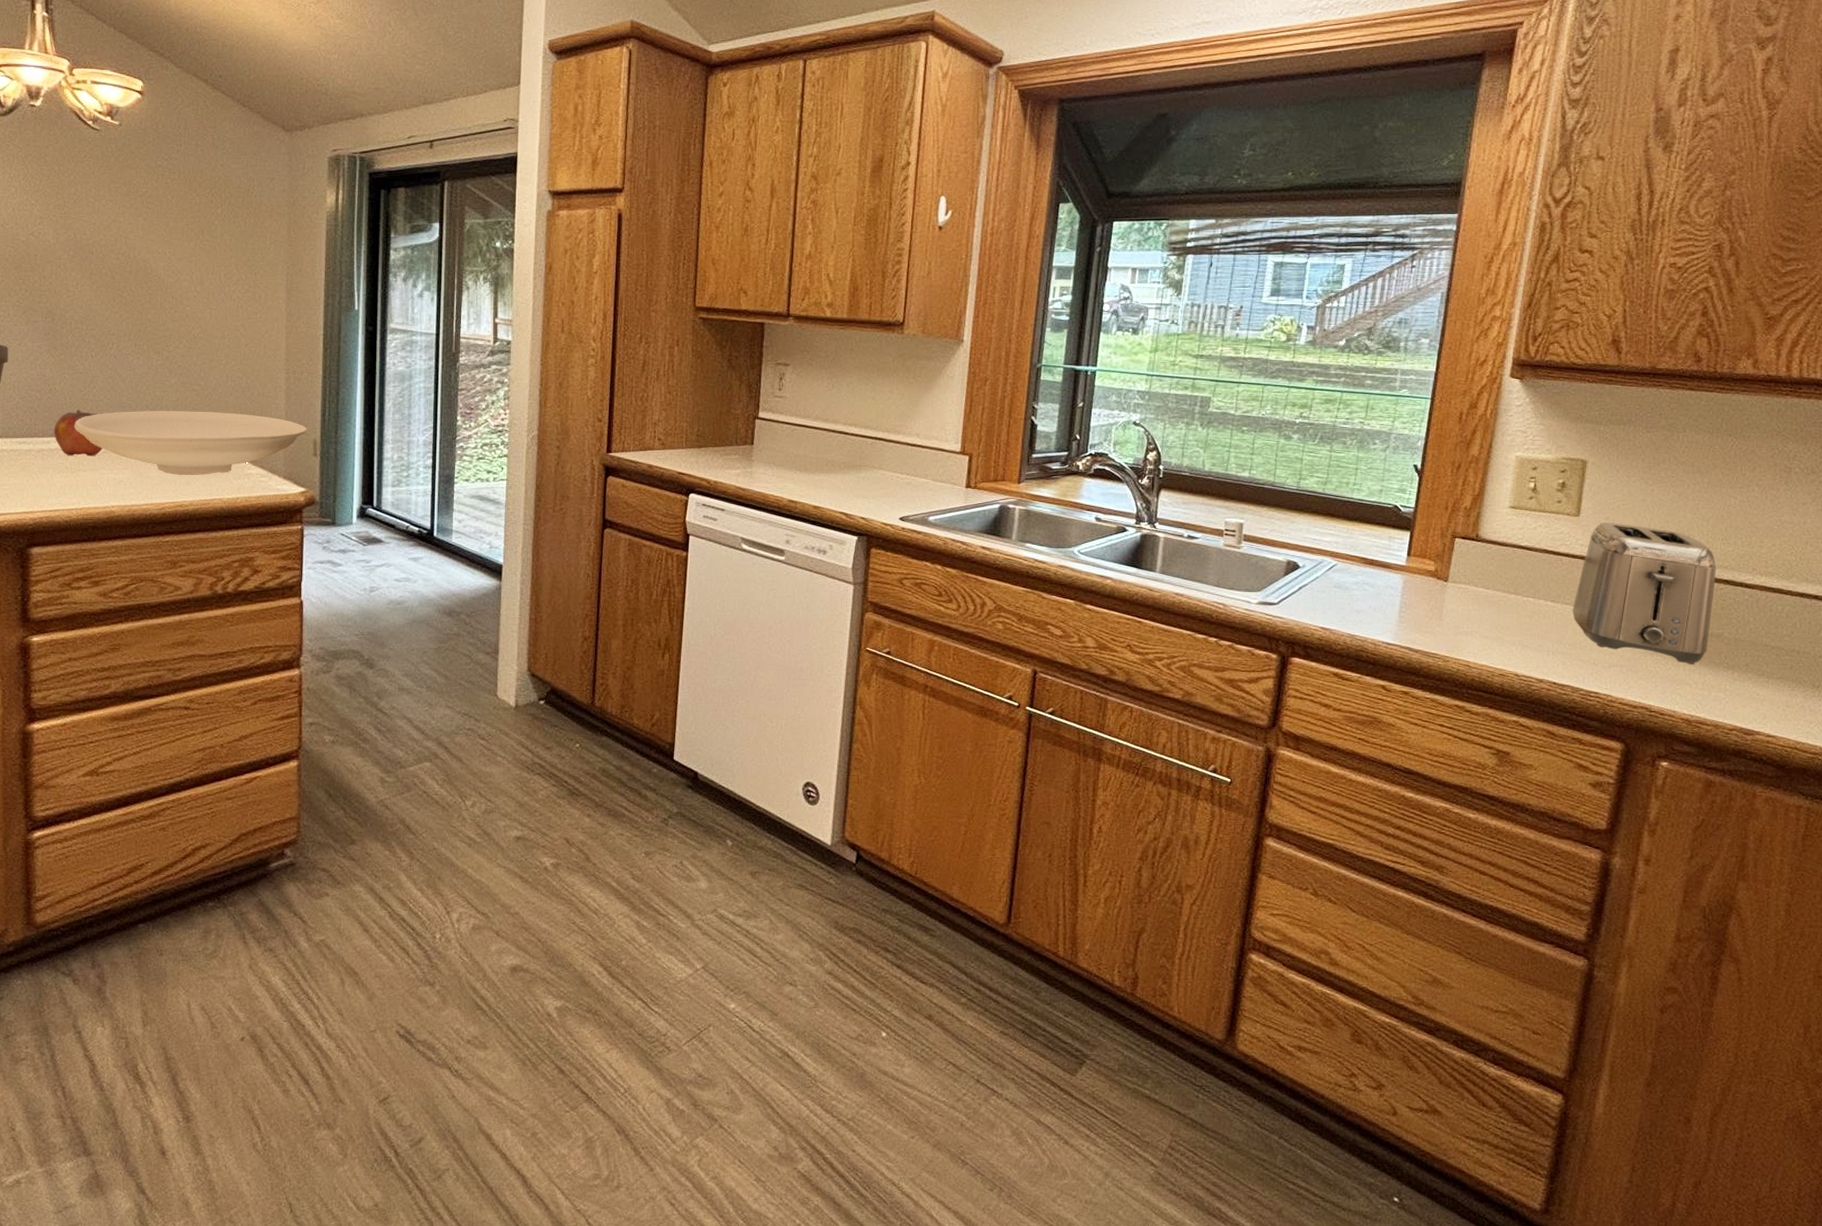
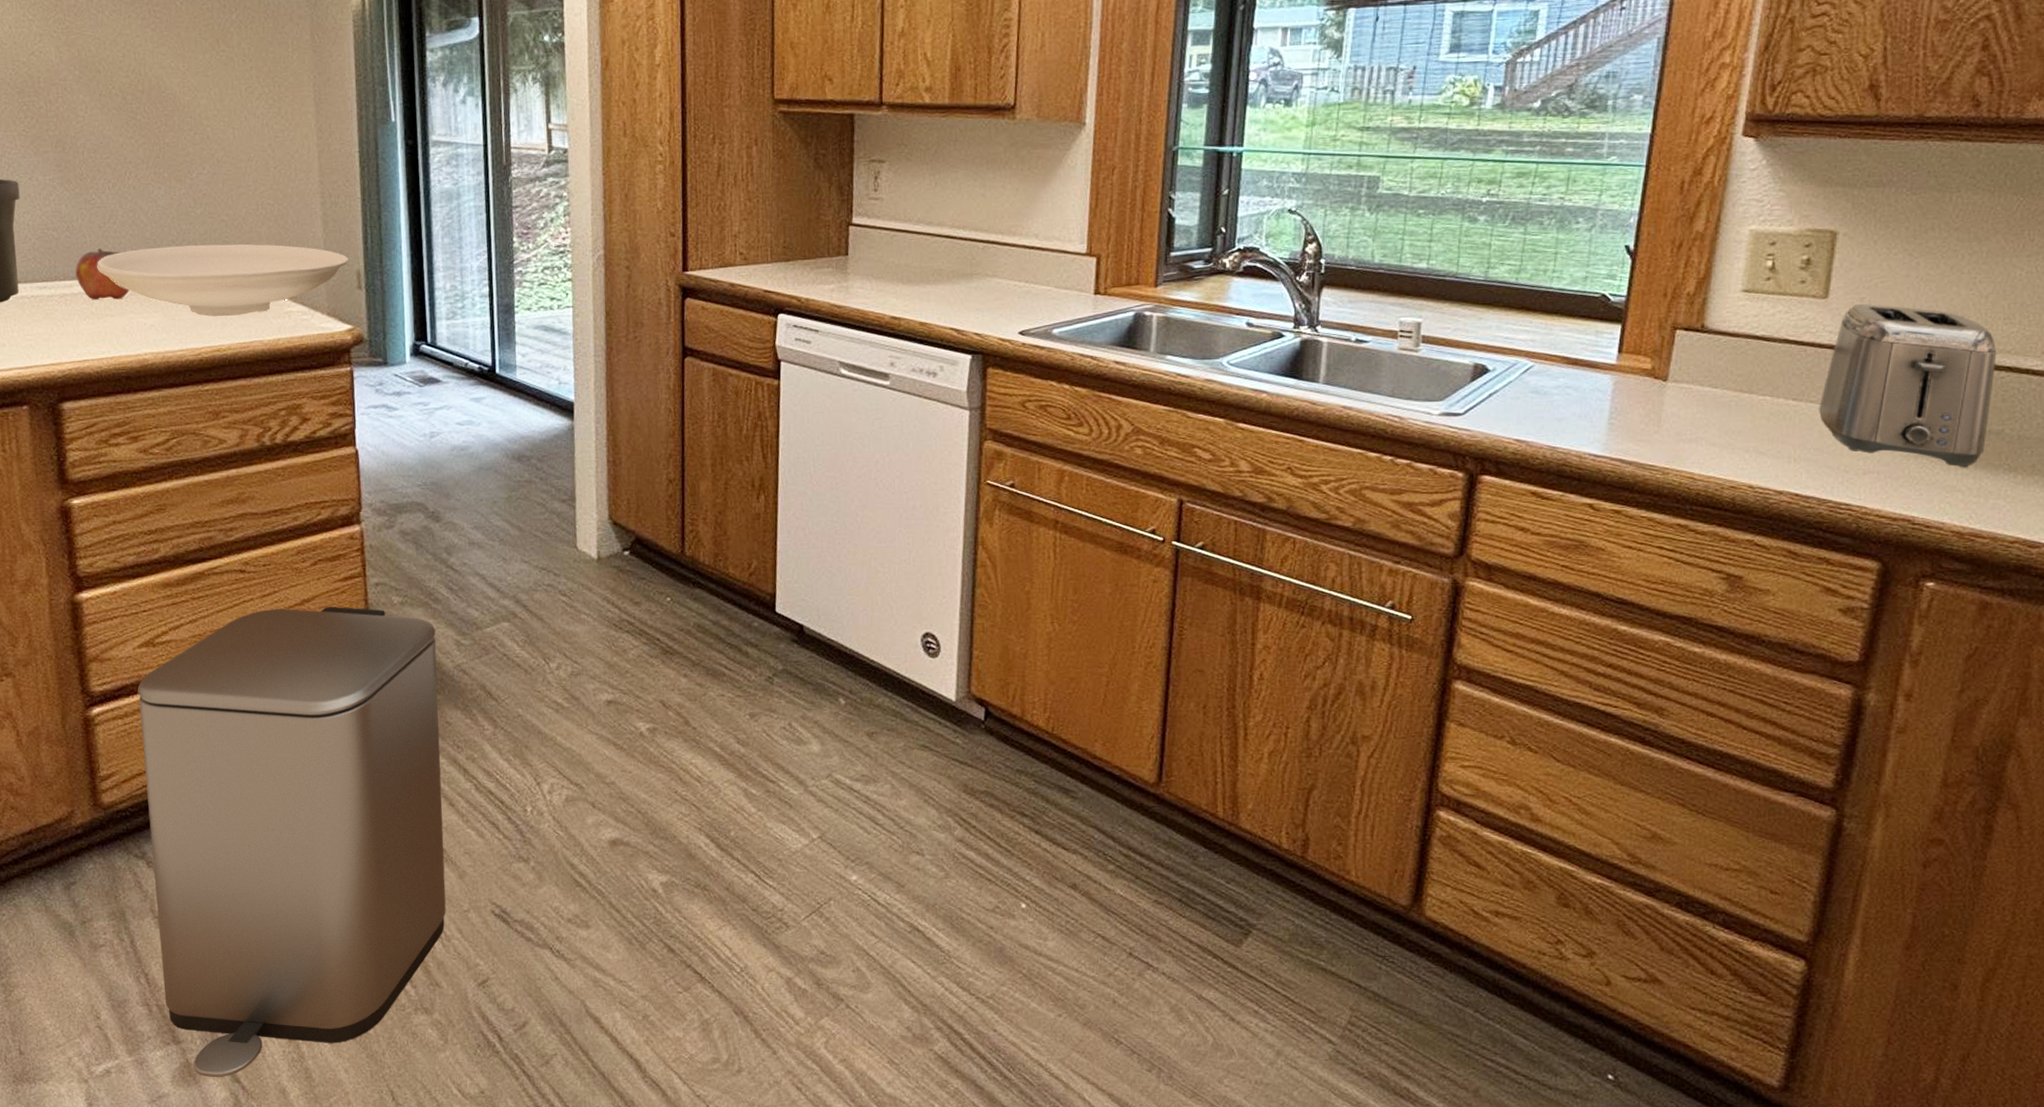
pedal bin: none [78,742,363,1189] -> present [137,606,446,1078]

